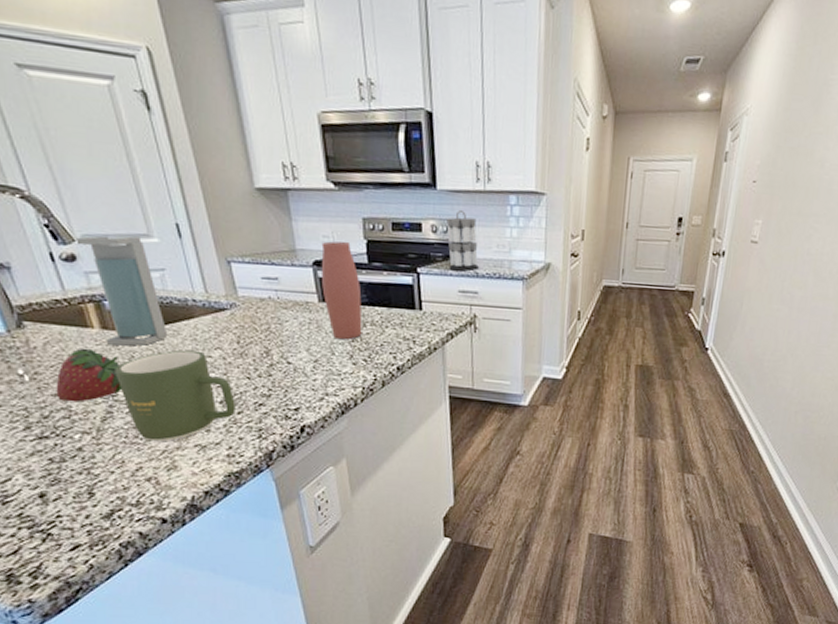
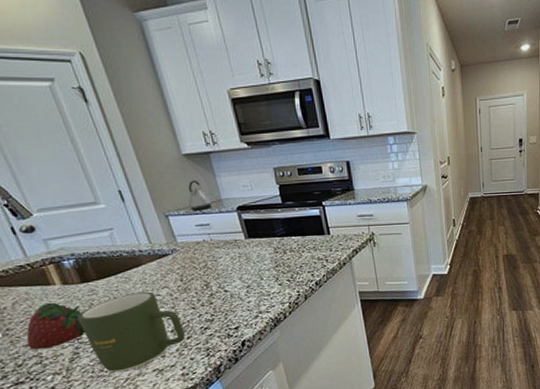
soap dispenser: present [76,235,168,346] -> none [33,205,121,297]
kettle: none [255,221,283,261] -> present [188,180,212,211]
vase: present [321,241,363,340] -> none [242,188,284,267]
spice rack: present [446,210,479,272] -> none [341,153,371,200]

